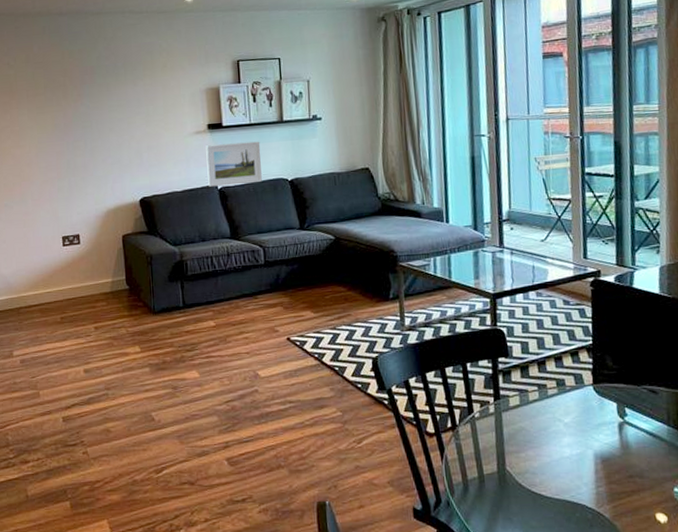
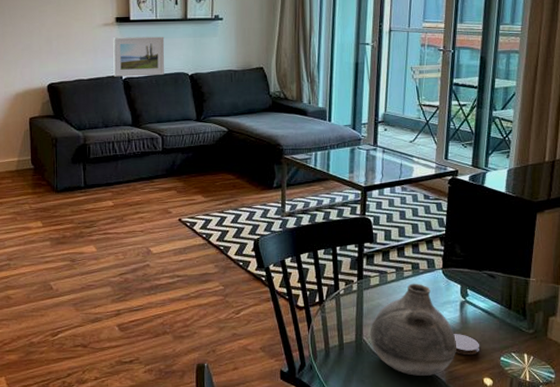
vase: none [513,402,619,512] -> present [370,283,456,376]
coaster: none [614,461,647,486] -> present [454,334,479,354]

